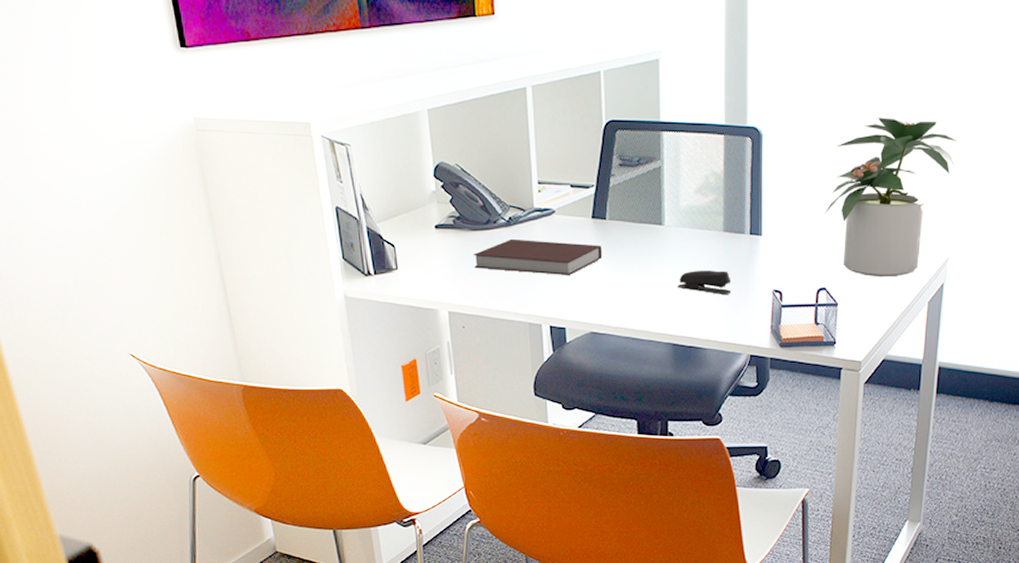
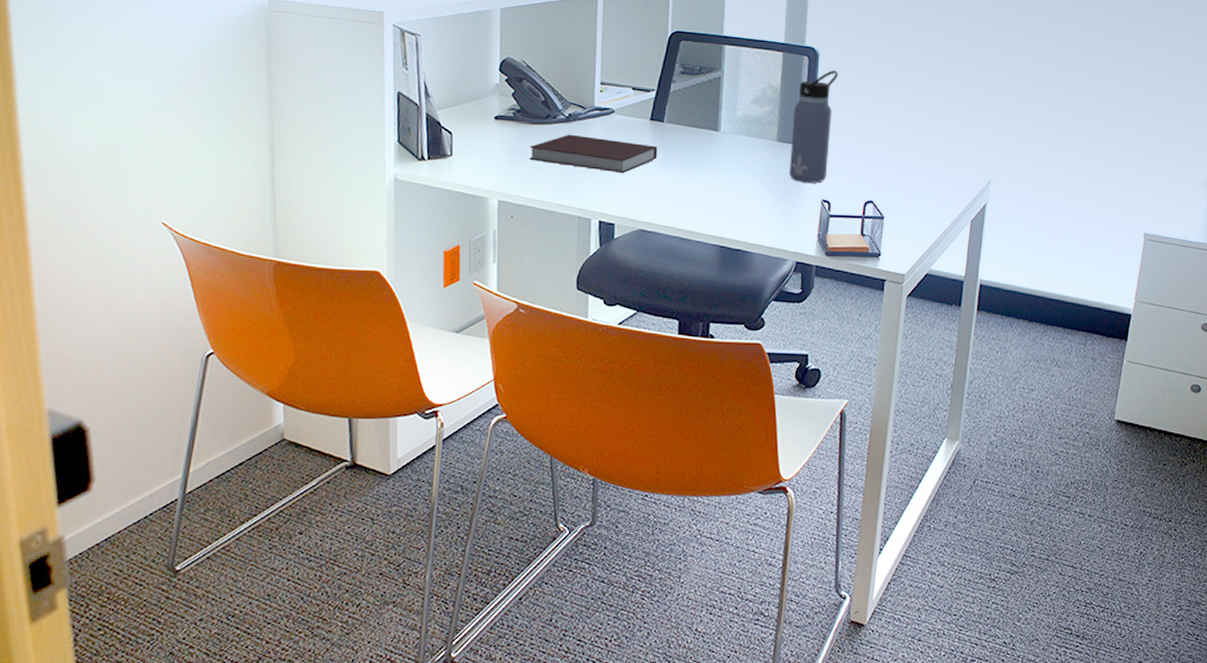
stapler: present [677,271,731,294] -> none [729,176,782,201]
water bottle: none [738,150,784,273] -> present [789,69,839,183]
potted plant: present [825,118,956,277] -> none [875,47,1000,195]

